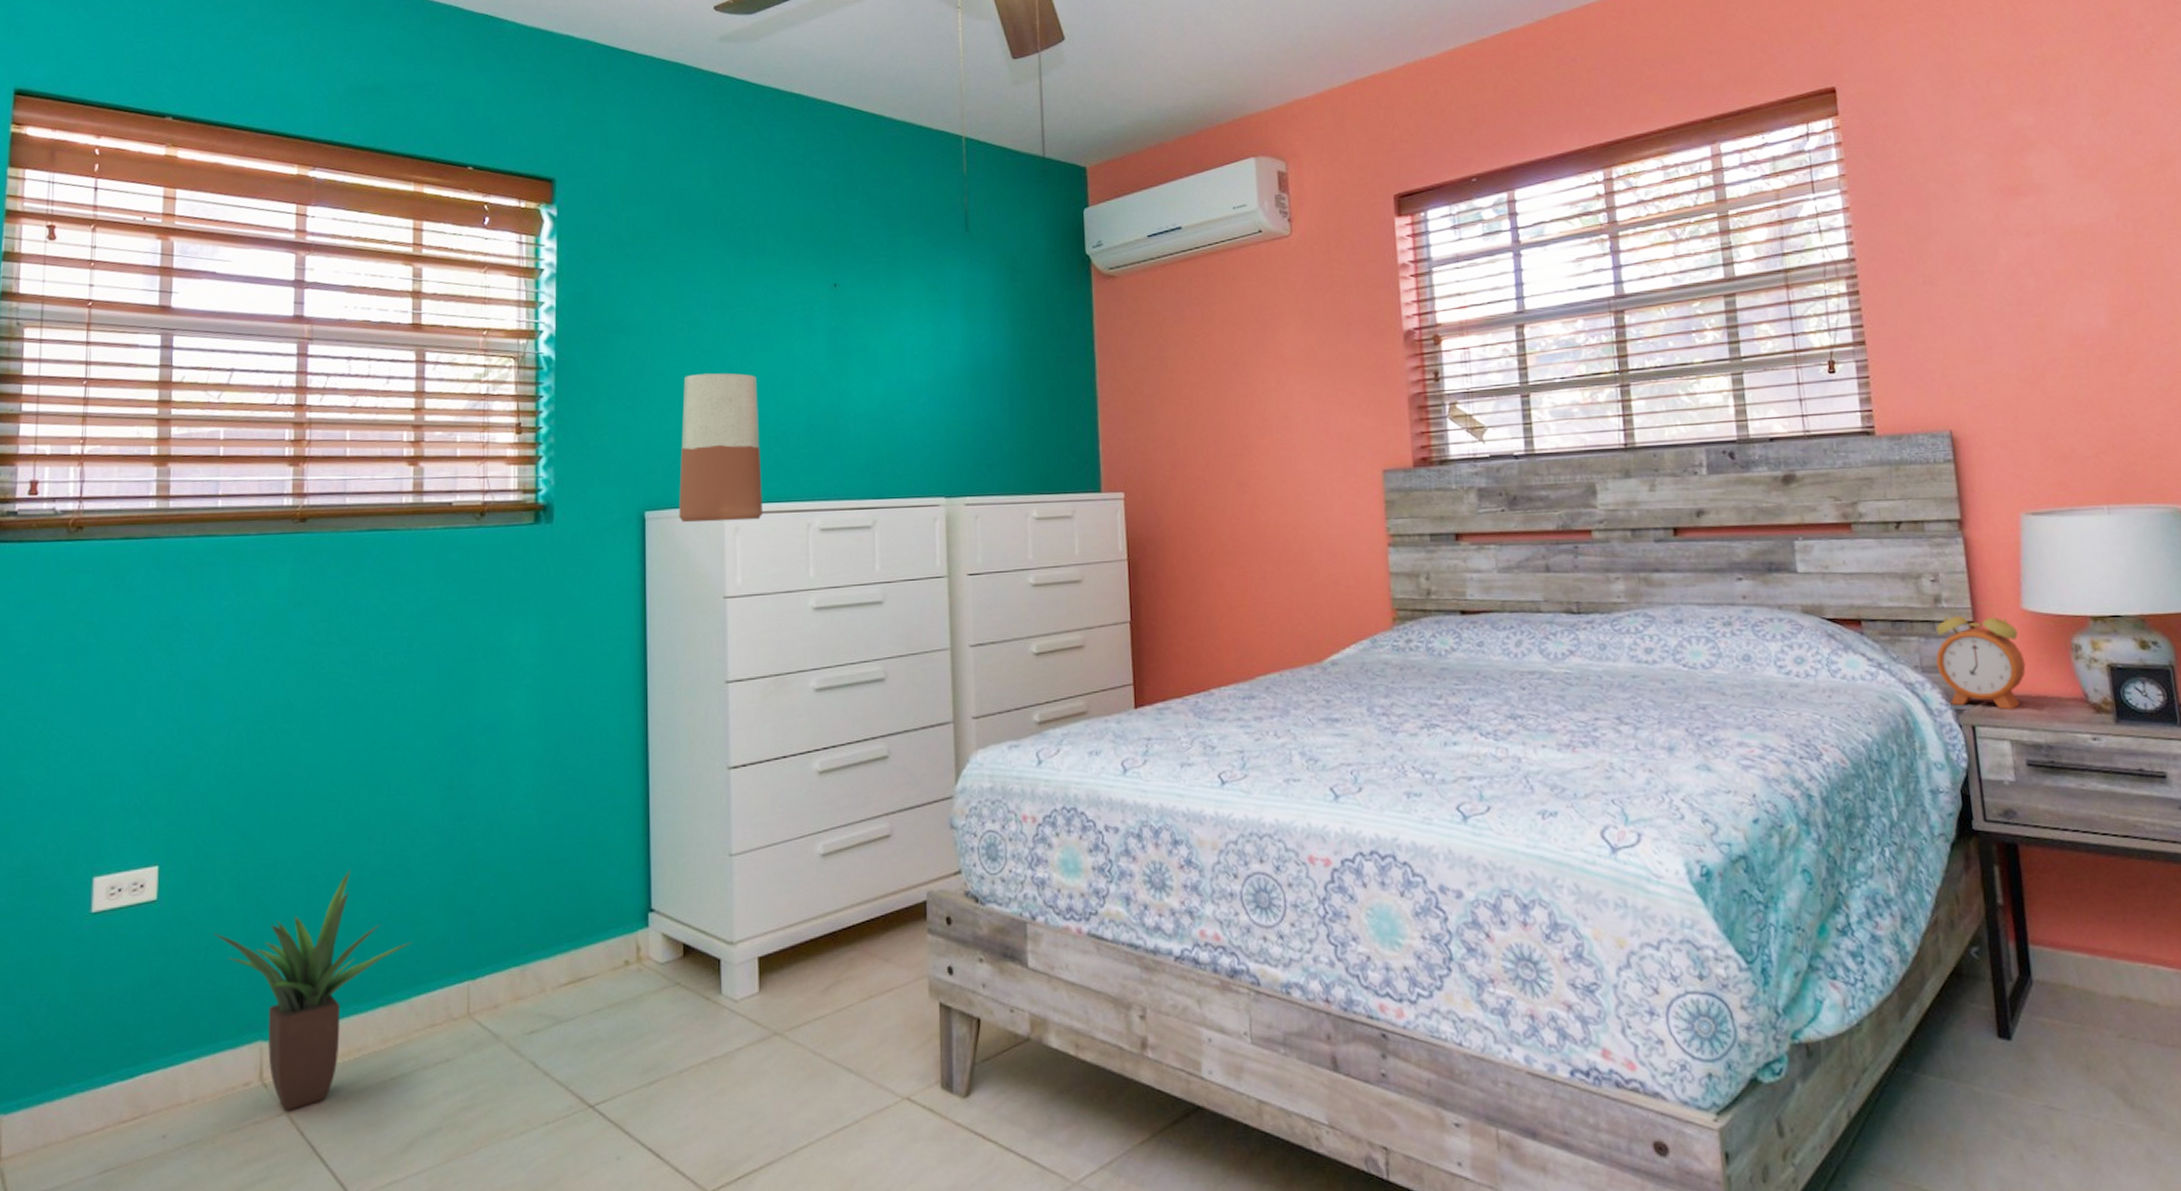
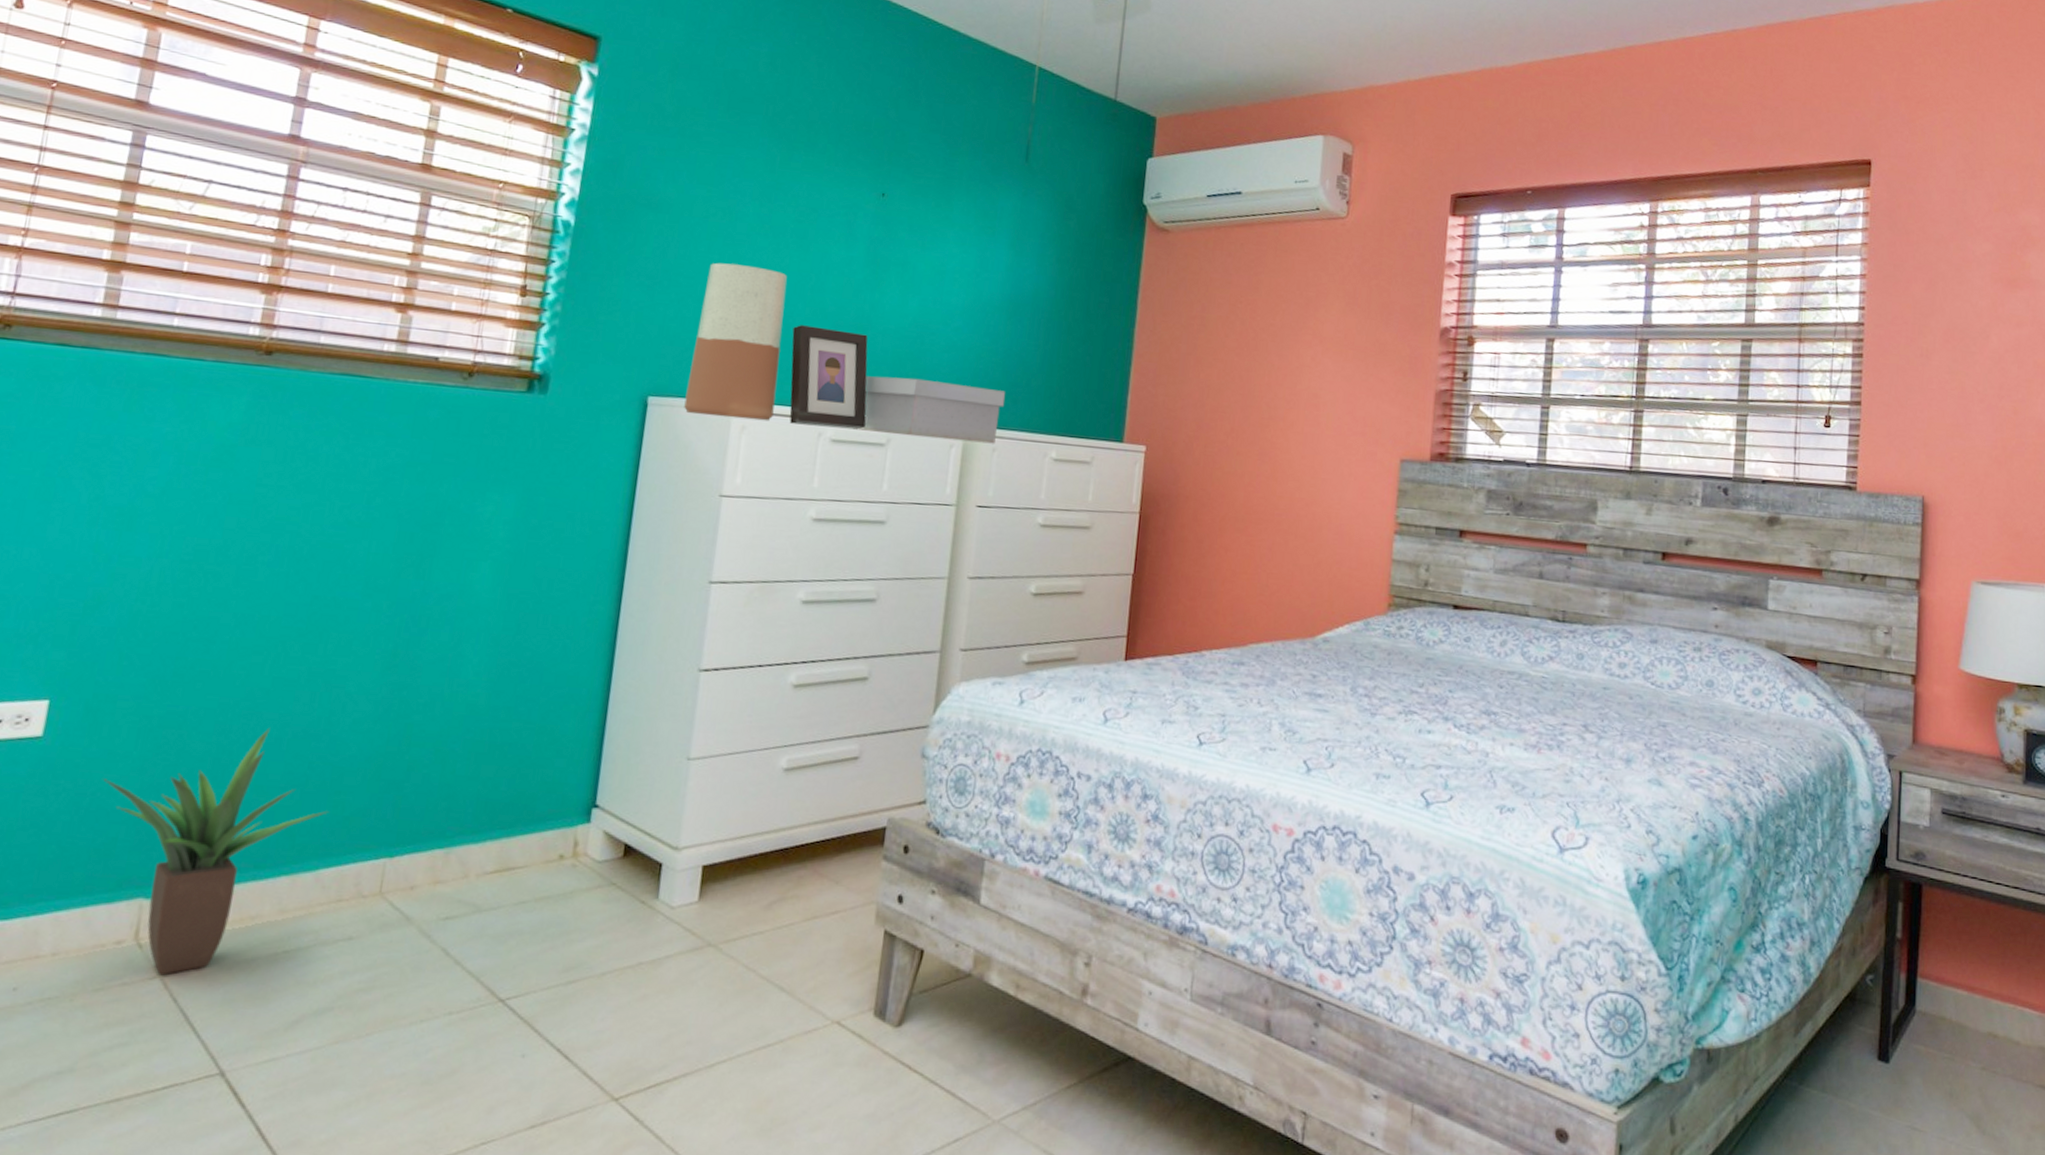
picture frame: none [769,422,852,519] -> present [789,325,868,430]
decorative box: none [839,457,979,516] -> present [853,376,1005,444]
alarm clock: present [1935,601,2026,710] -> none [1877,655,1955,761]

